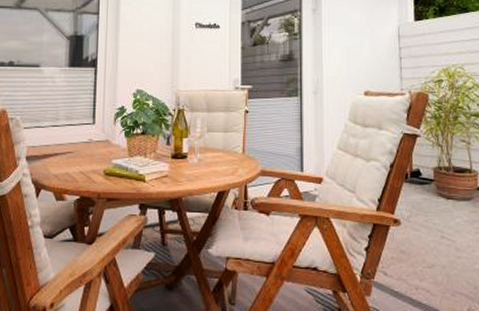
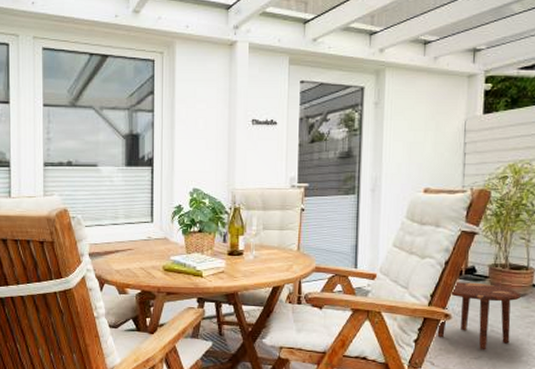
side table: none [388,185,468,258] -> present [437,282,522,350]

